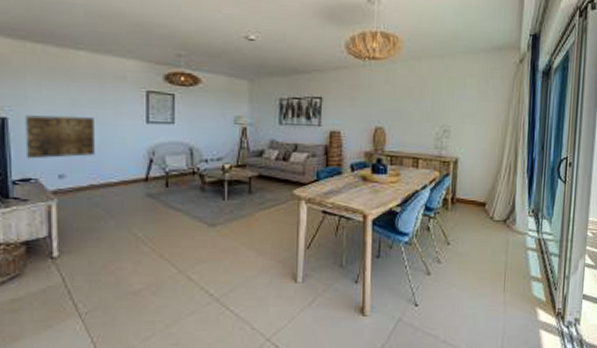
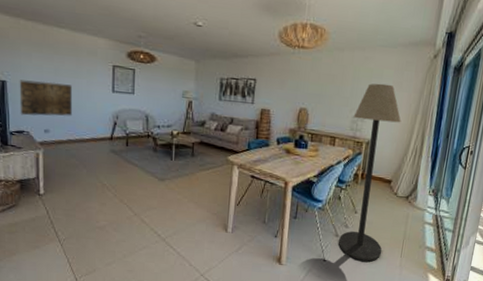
floor lamp: none [431,93,491,301] -> present [339,83,401,262]

